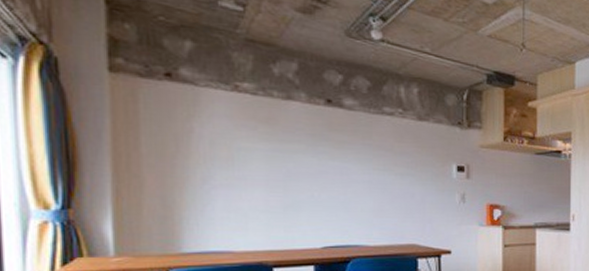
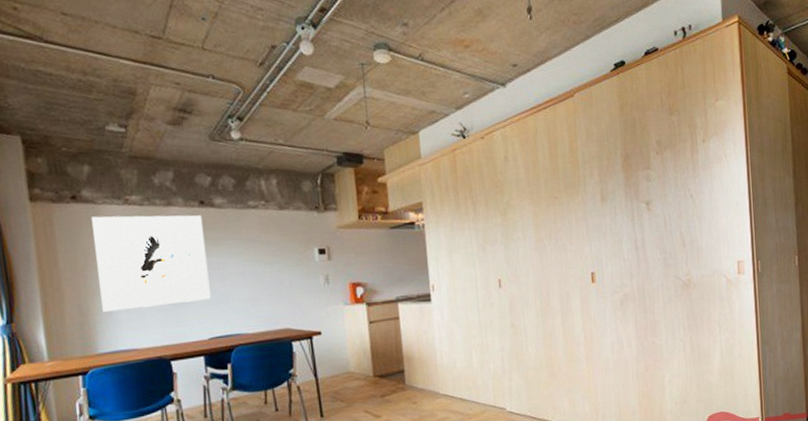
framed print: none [188,99,329,208] -> present [91,215,211,312]

